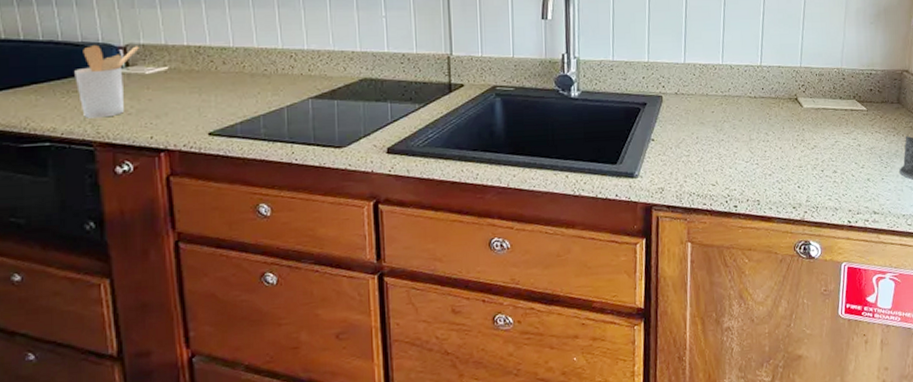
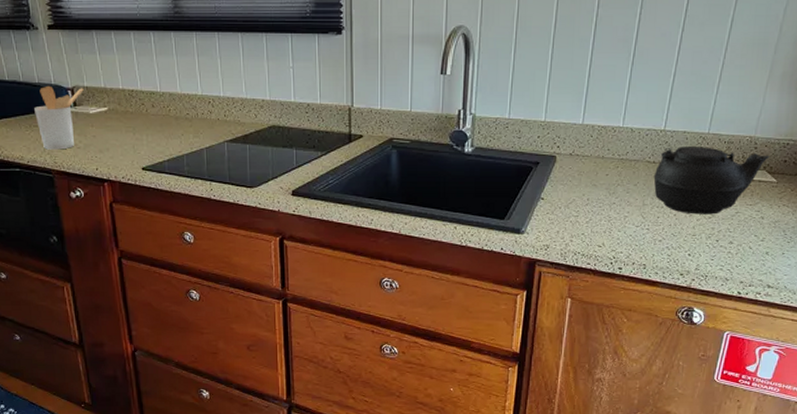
teapot: none [756,80,857,146] -> present [653,147,770,215]

